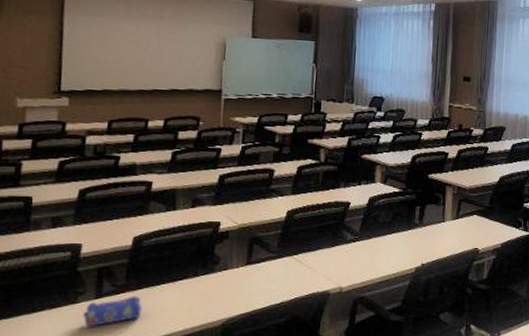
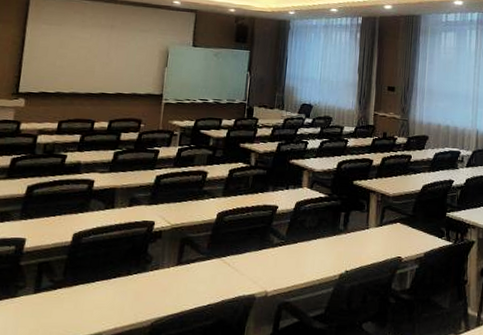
pencil case: present [83,296,142,326] -> none [21,292,77,321]

